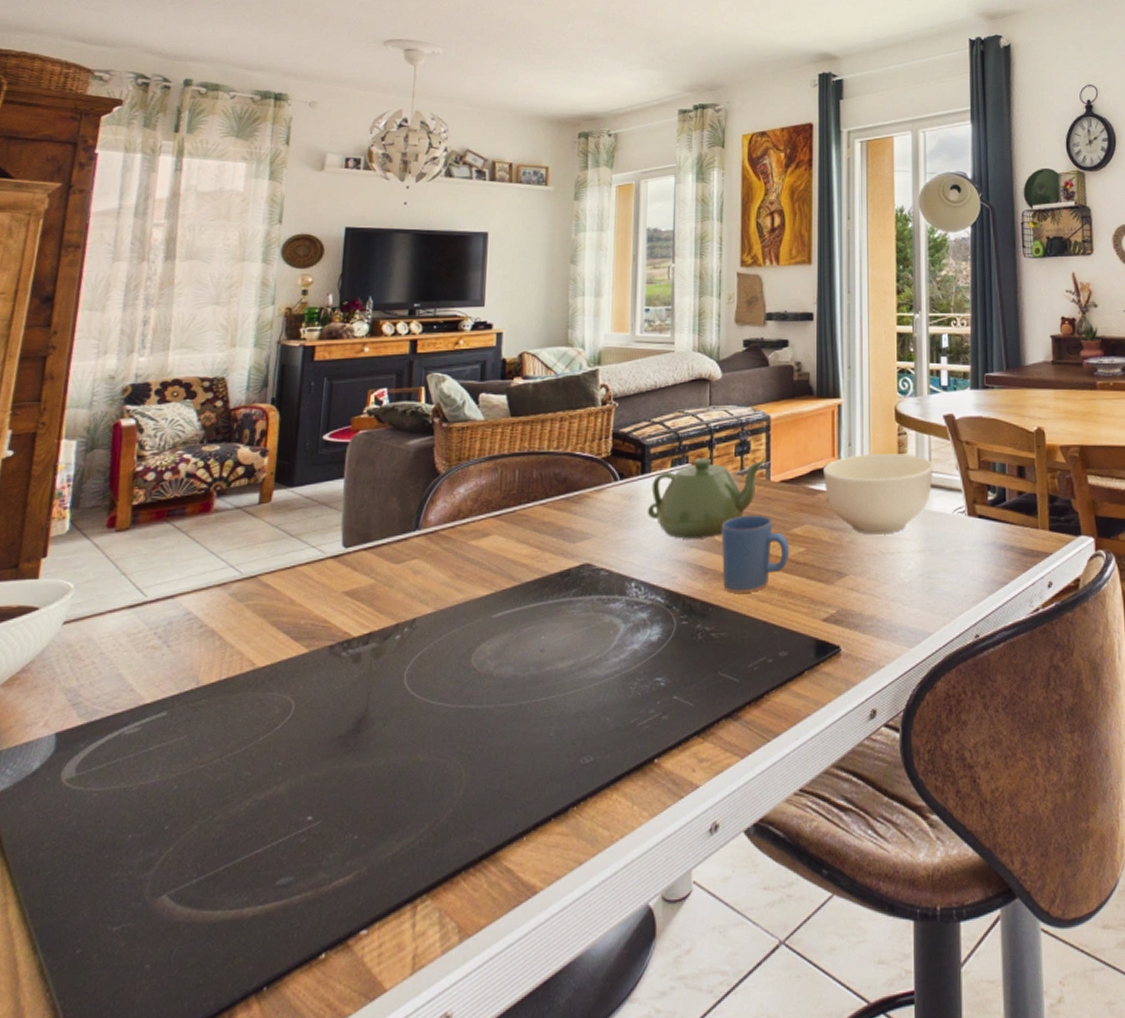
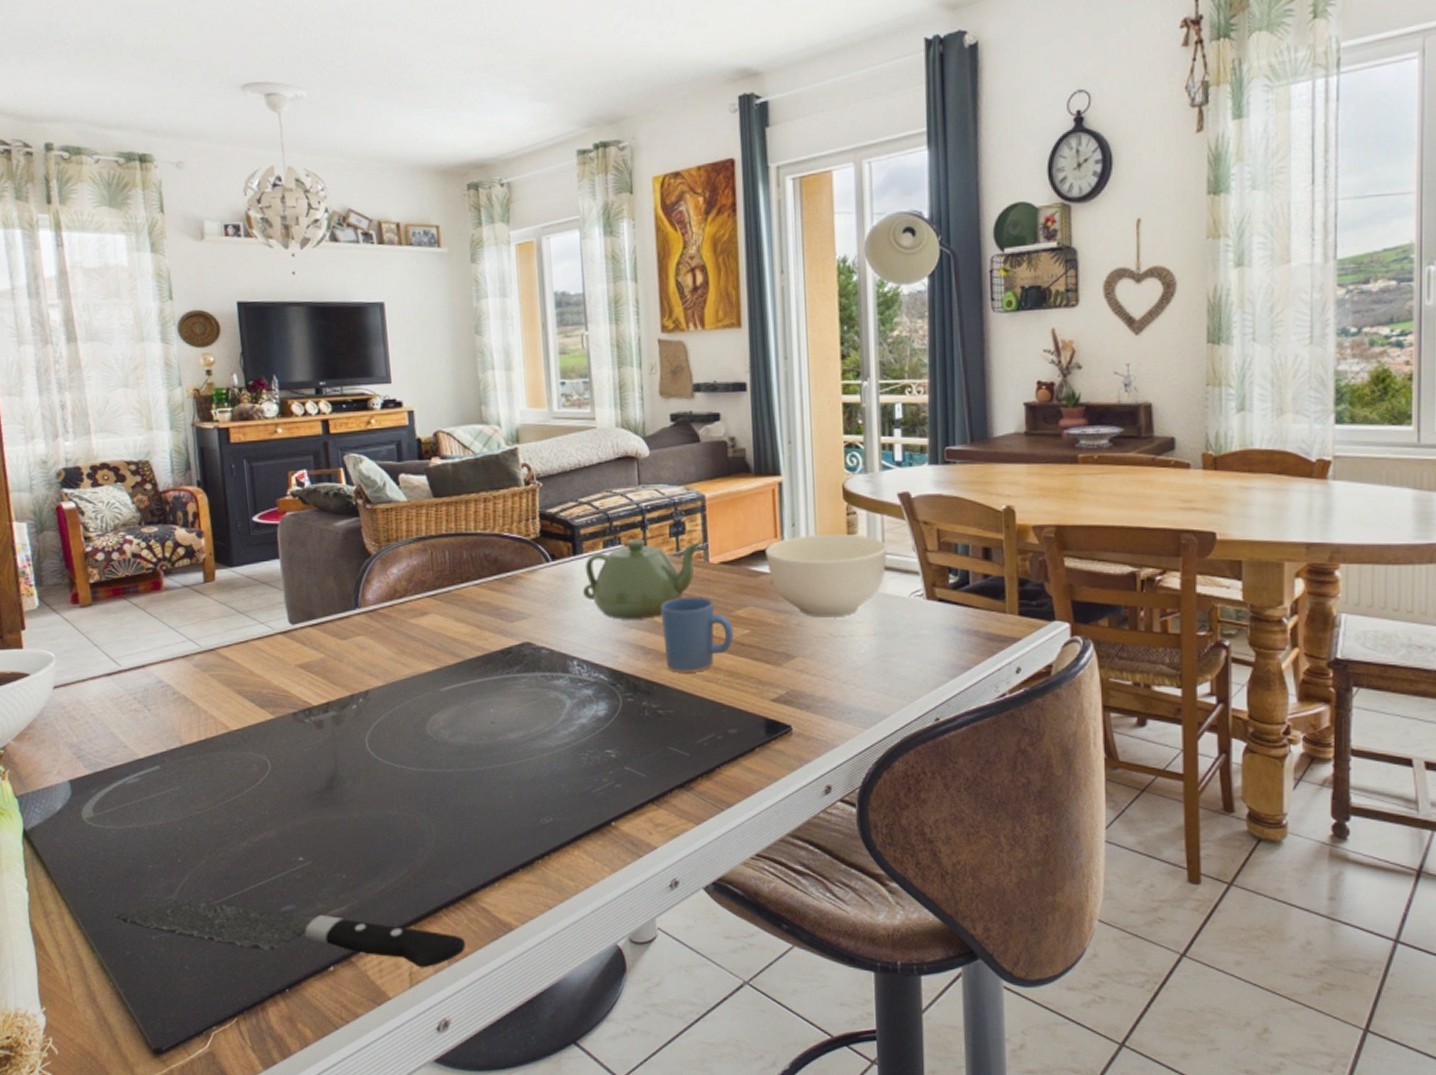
kitchen knife: none [69,876,483,949] -> present [112,899,466,968]

